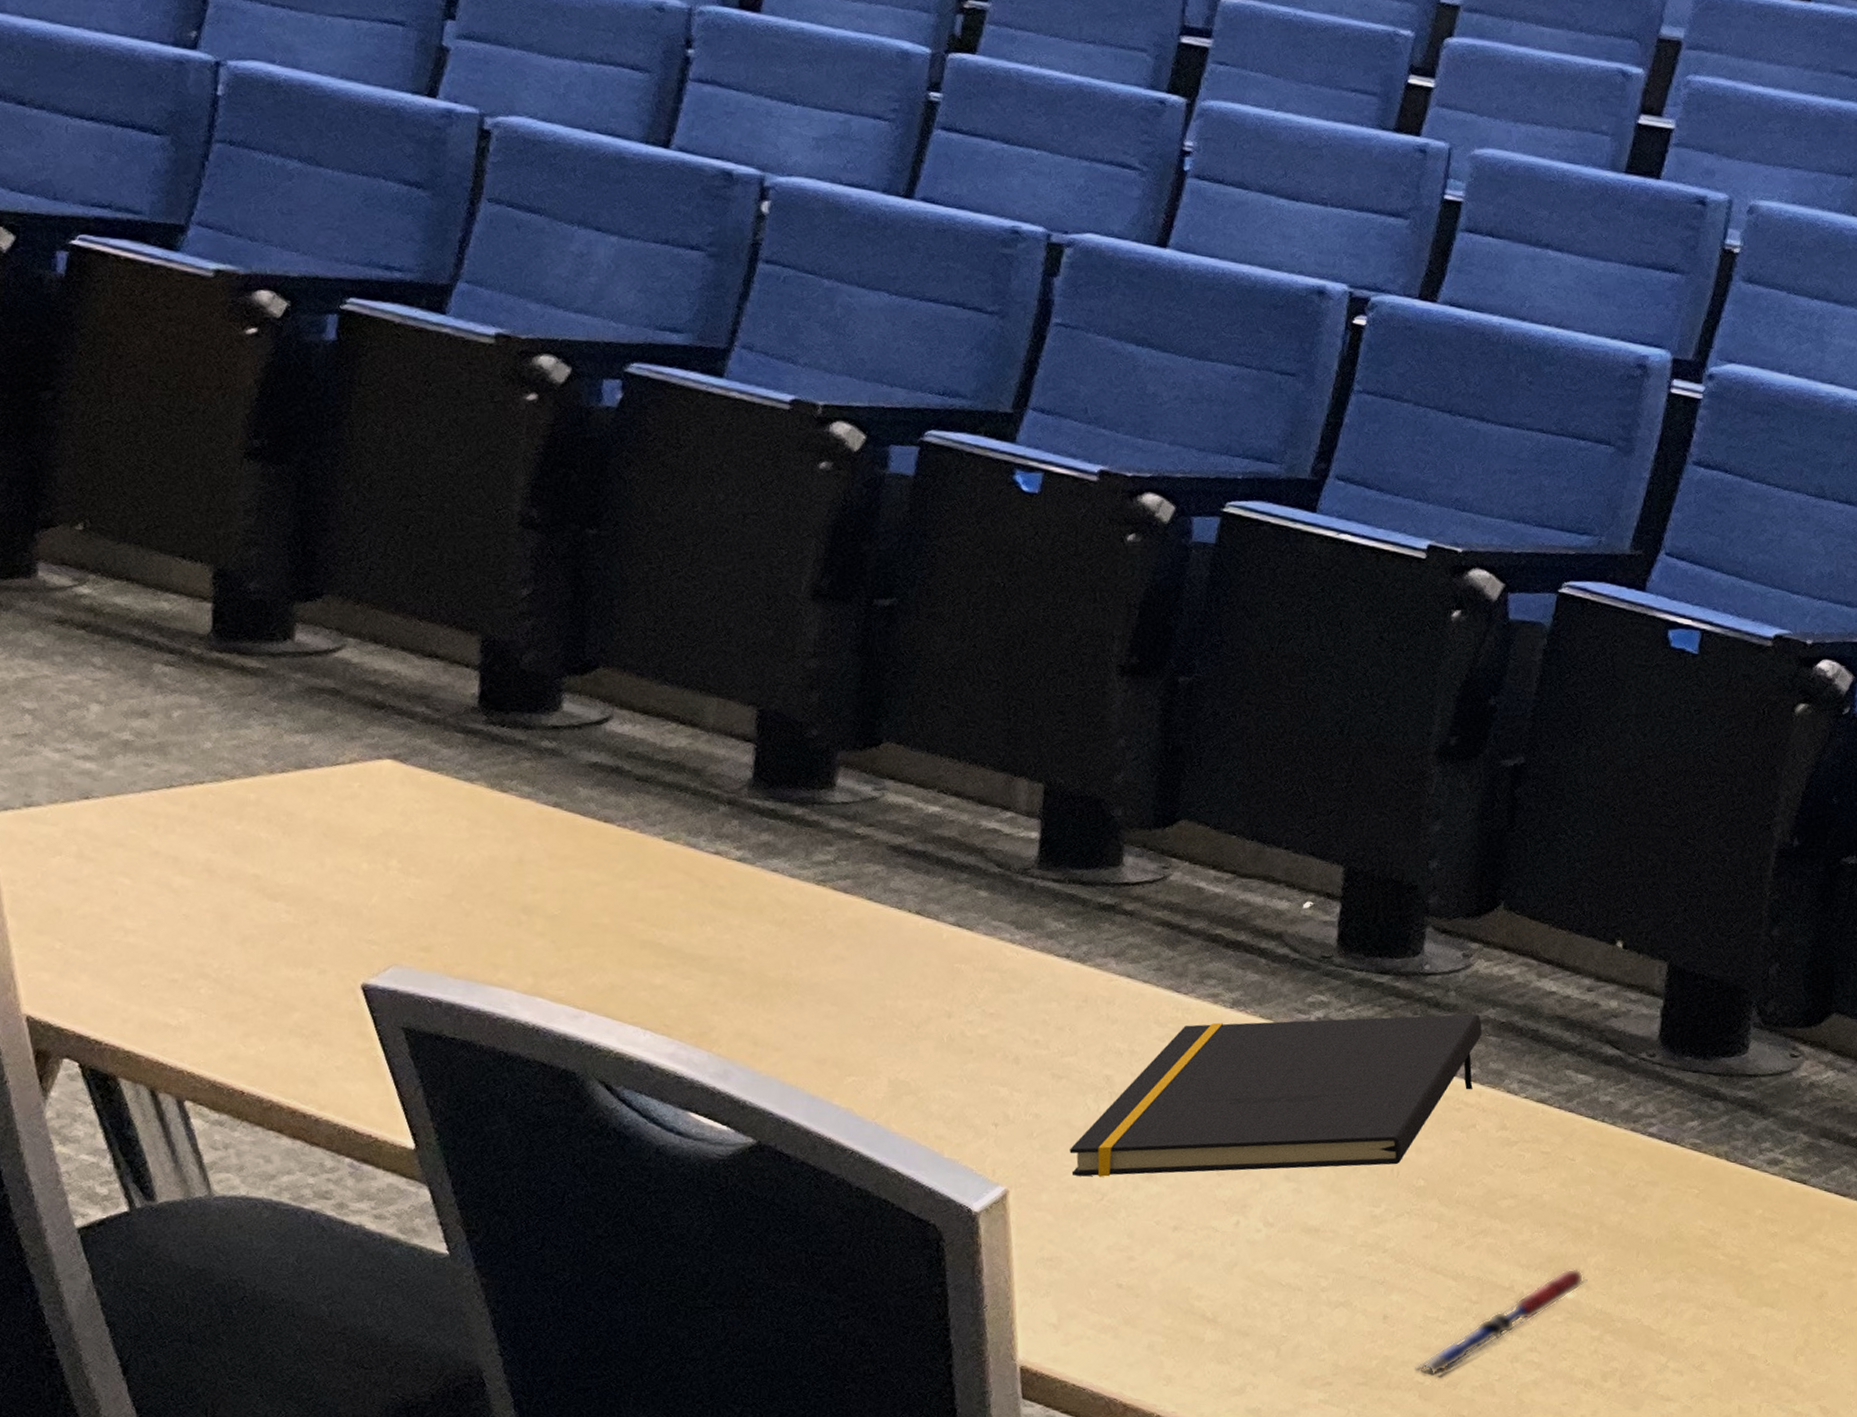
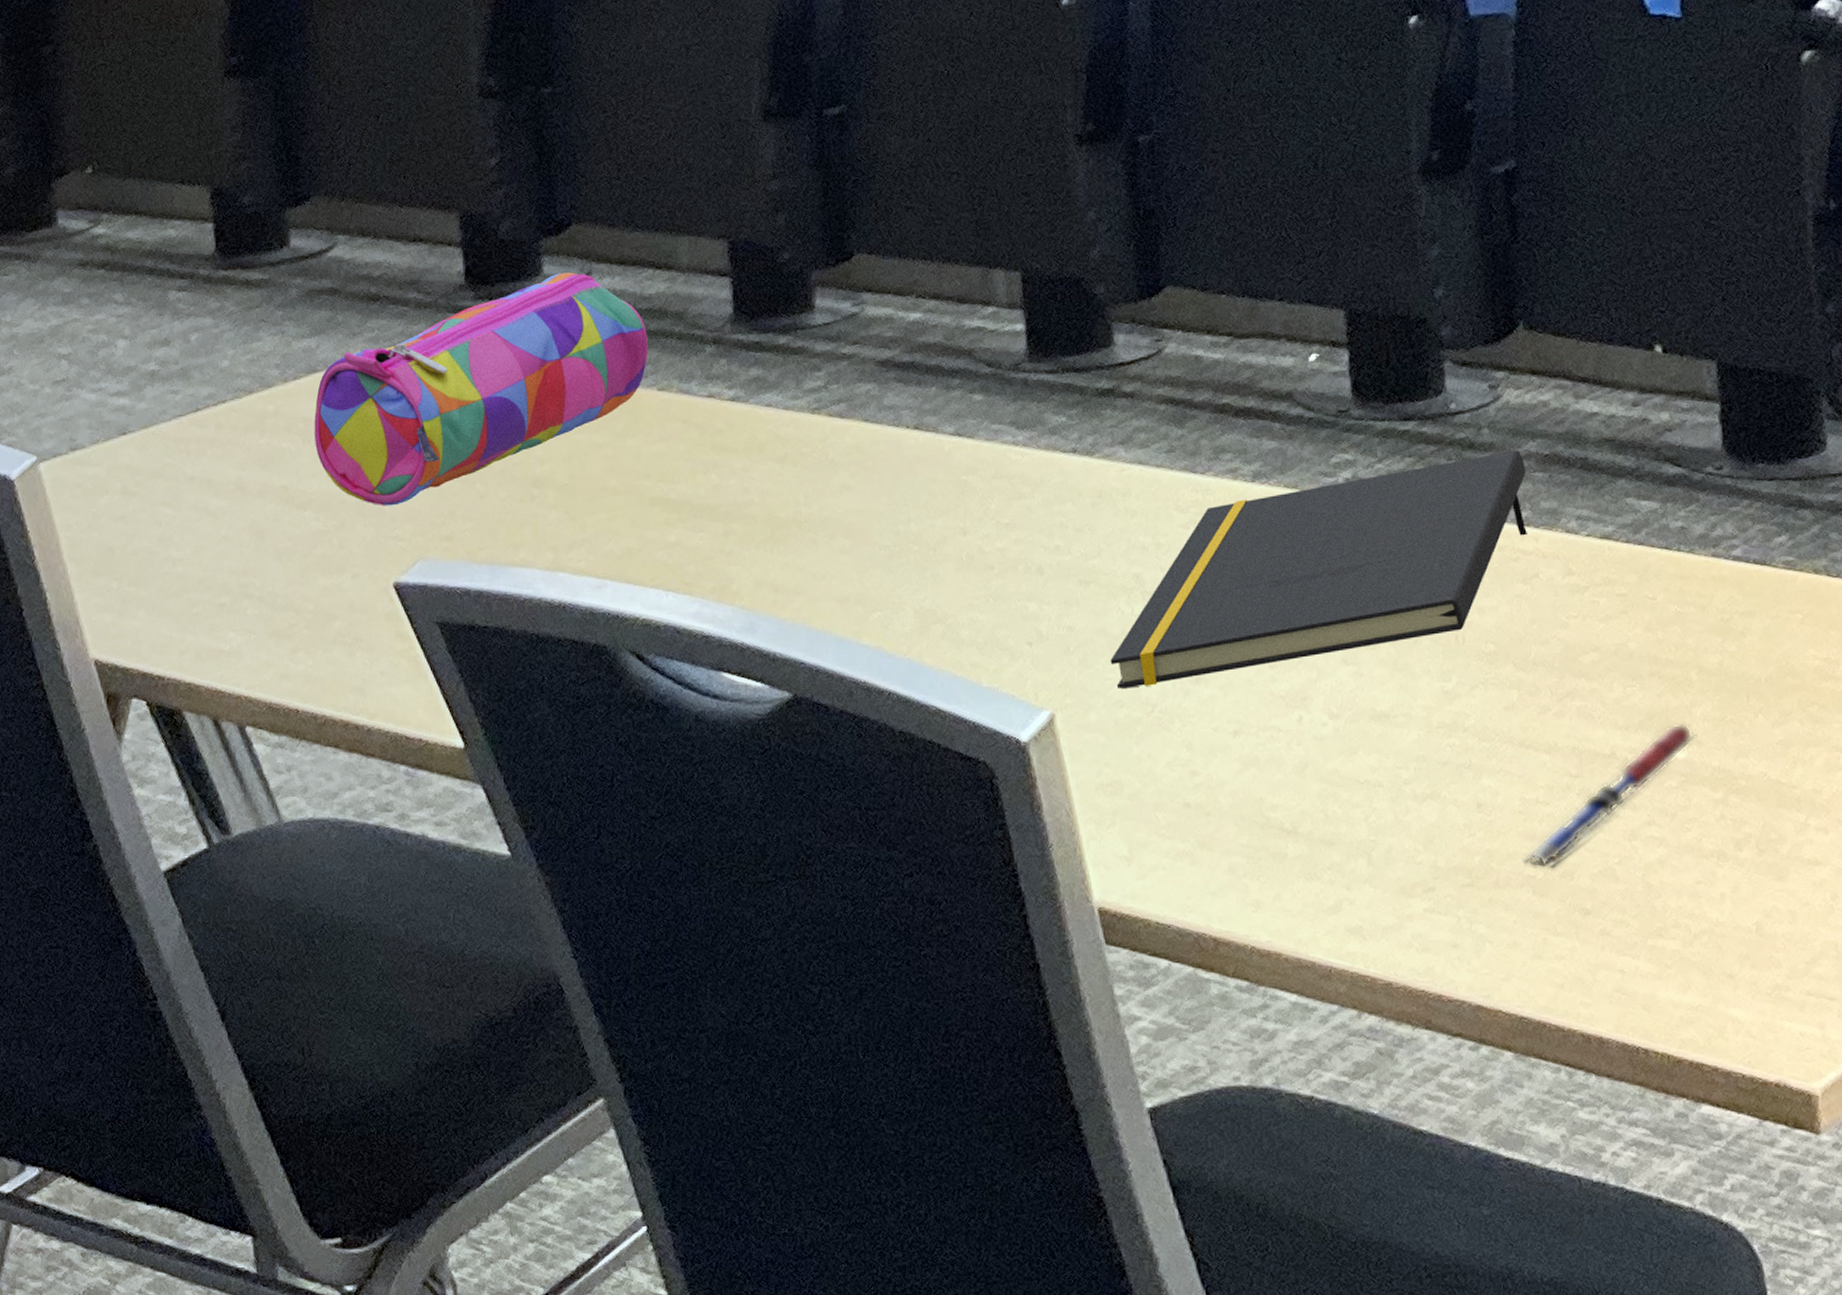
pencil case: none [295,712,662,910] -> present [314,272,649,506]

